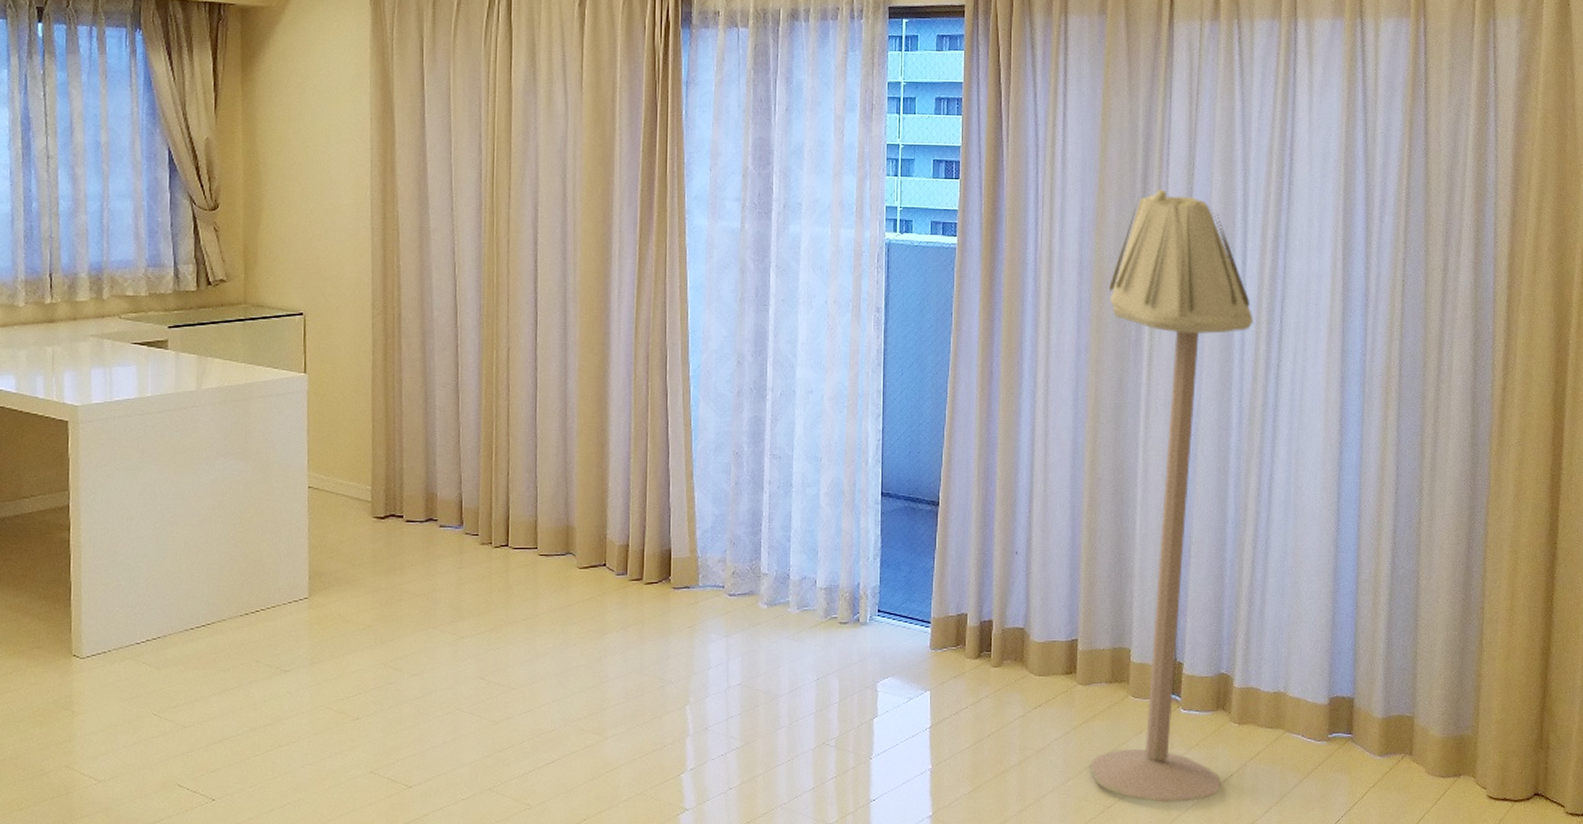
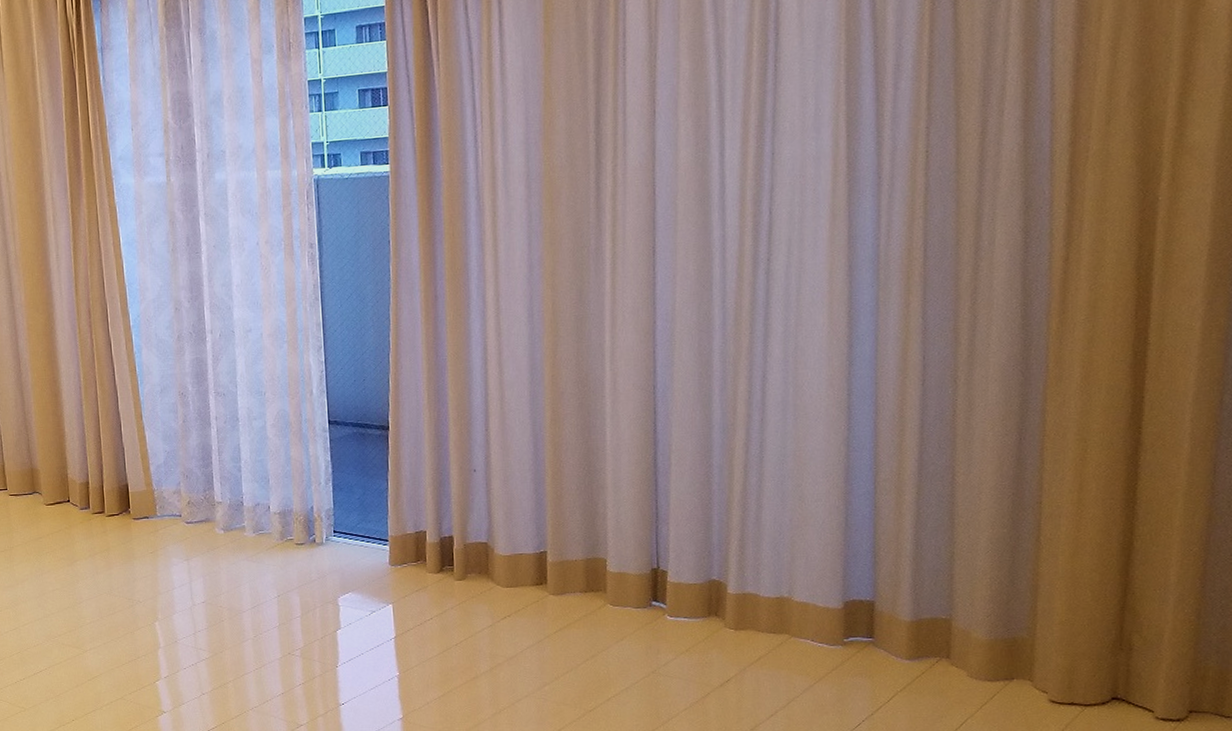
floor lamp: present [1090,189,1253,803] -> none [561,87,736,707]

